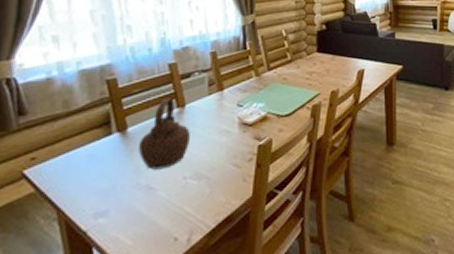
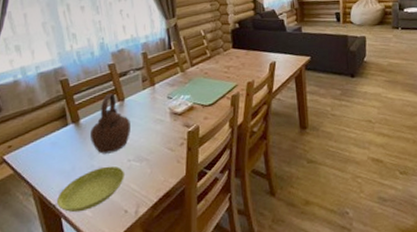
saucer: none [89,184,178,241] -> present [57,166,124,213]

